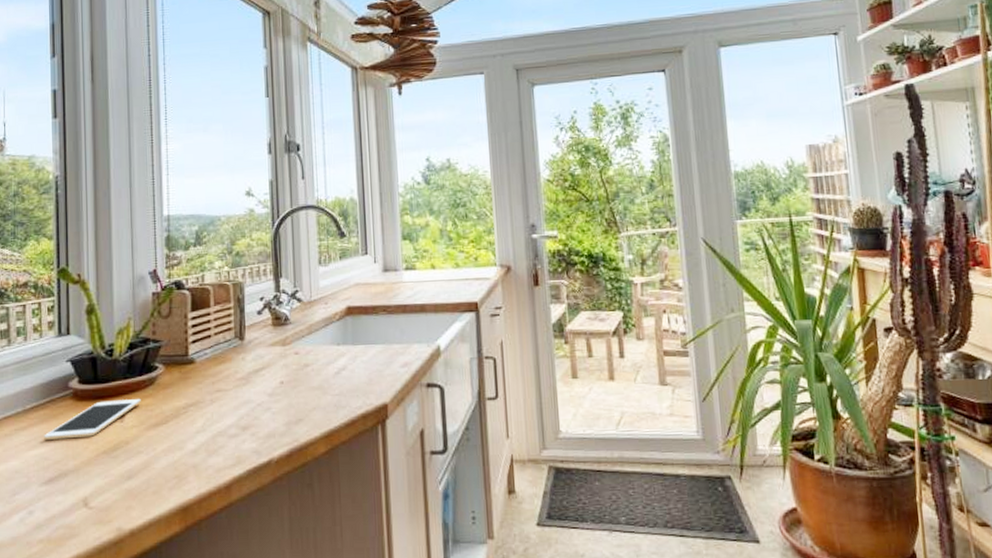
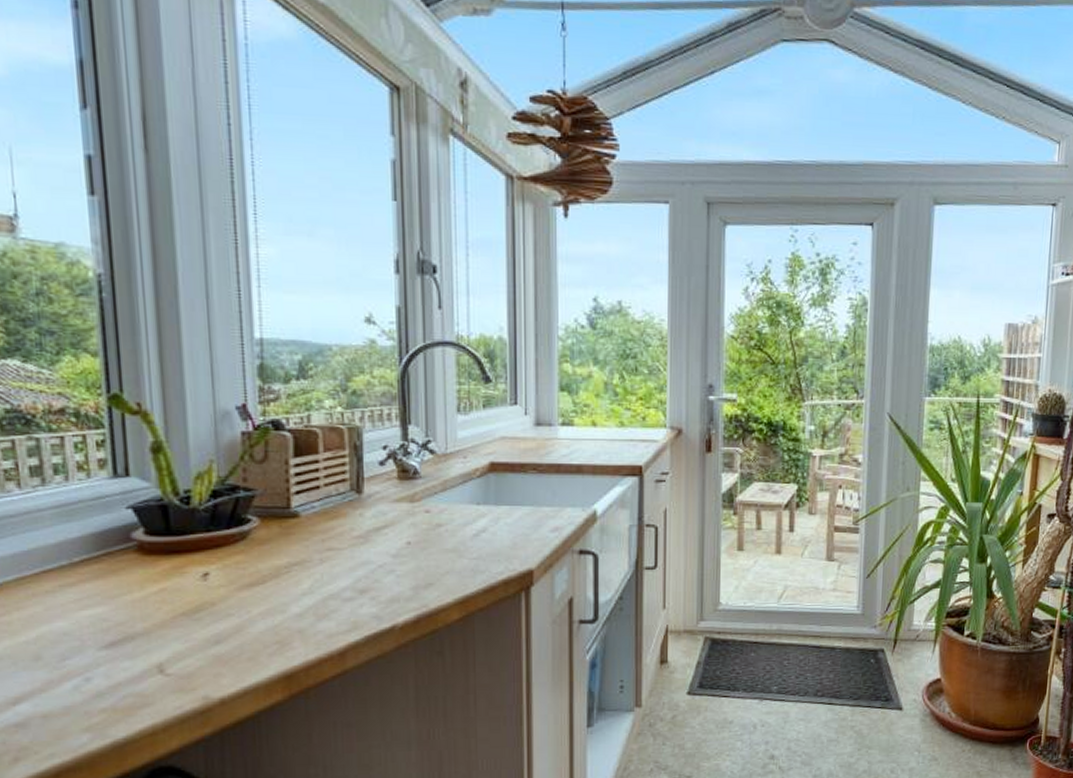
cell phone: present [44,399,141,440] -> none [100,555,230,598]

